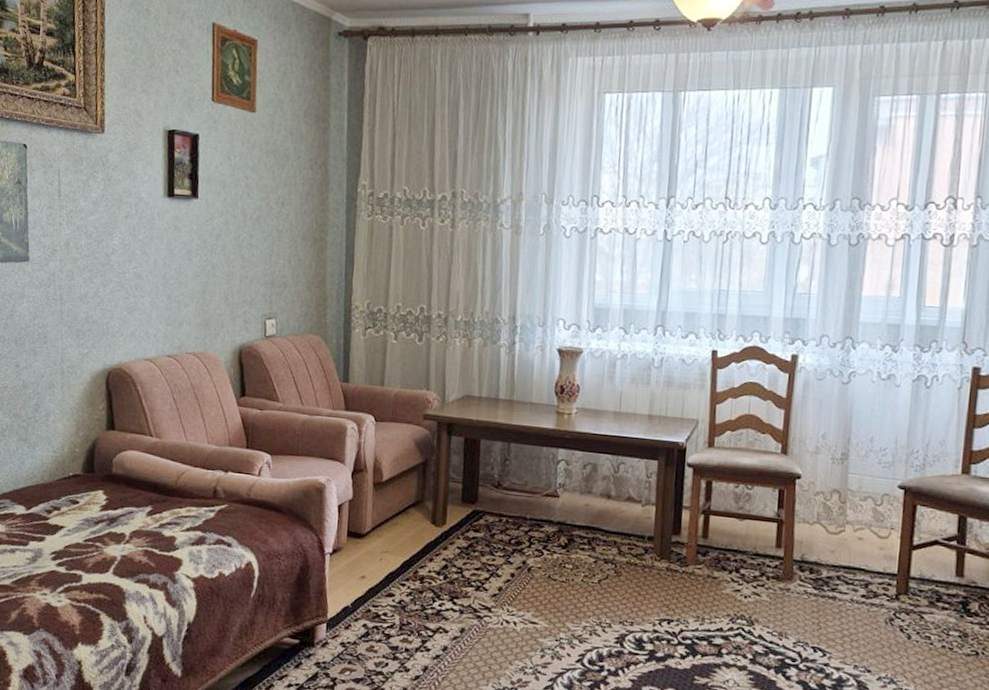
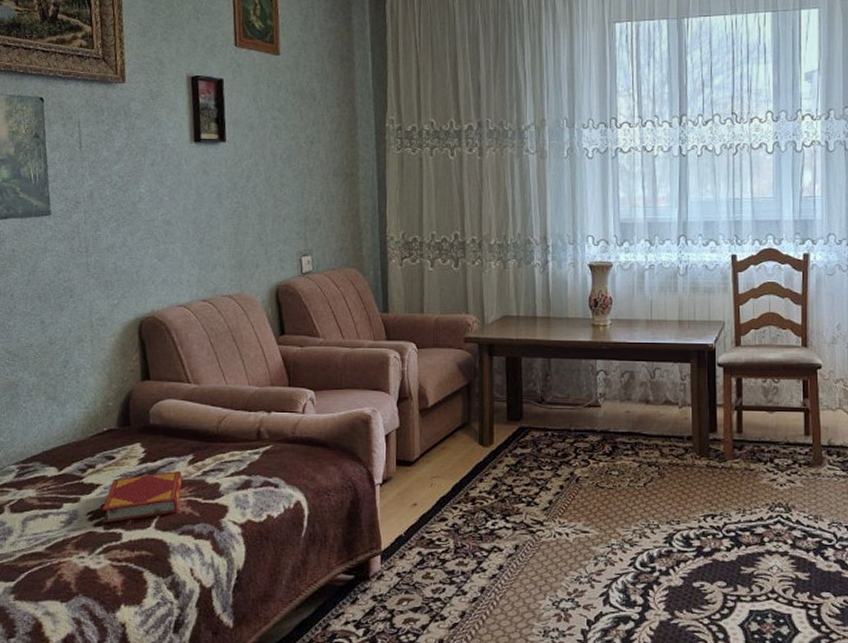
hardback book: none [64,520,141,565] -> present [102,470,183,524]

